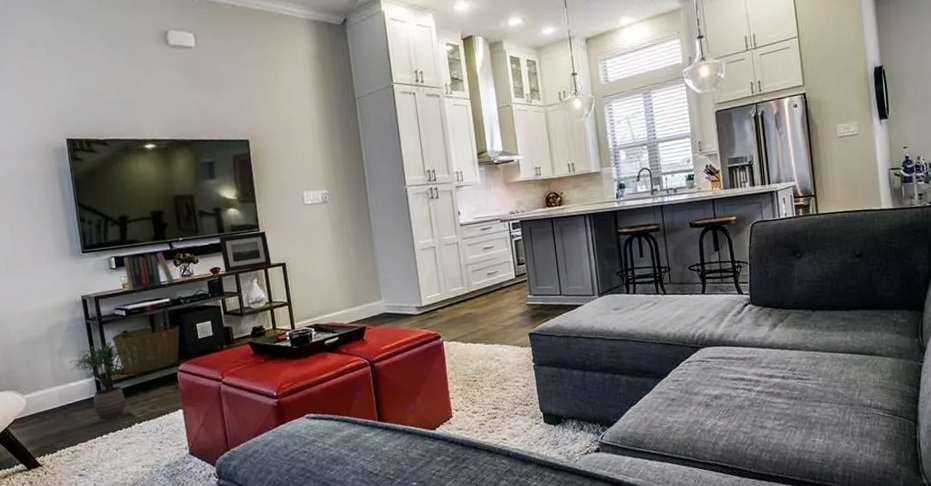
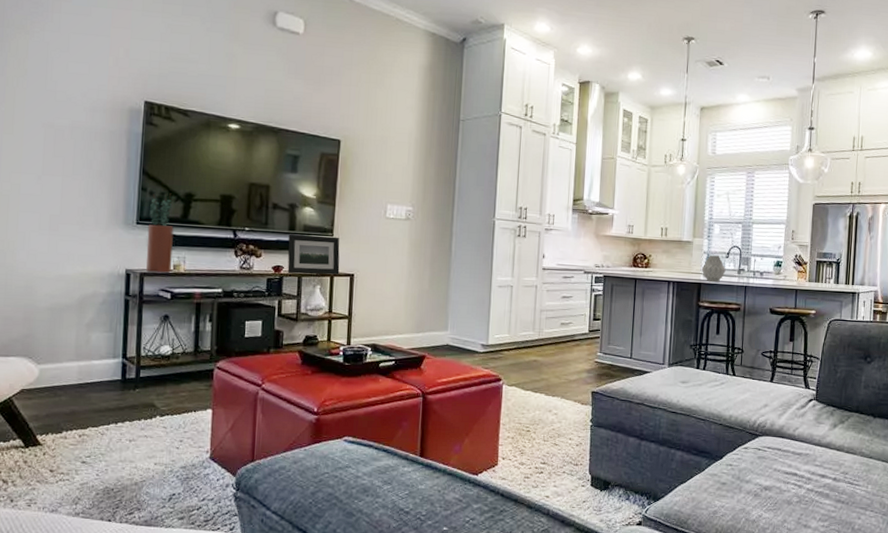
potted plant: present [70,341,130,419] -> none [97,323,167,406]
vase: none [90,219,121,295] -> present [146,193,174,274]
basket: present [111,323,180,374] -> none [149,315,228,363]
books: present [123,252,175,291] -> none [179,236,232,274]
vase: none [614,180,639,208] -> present [701,255,726,283]

